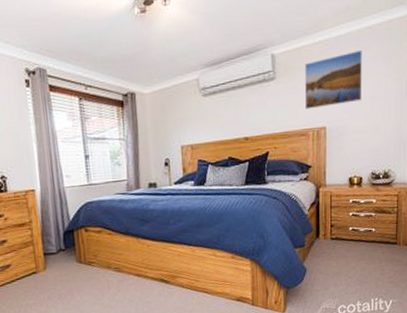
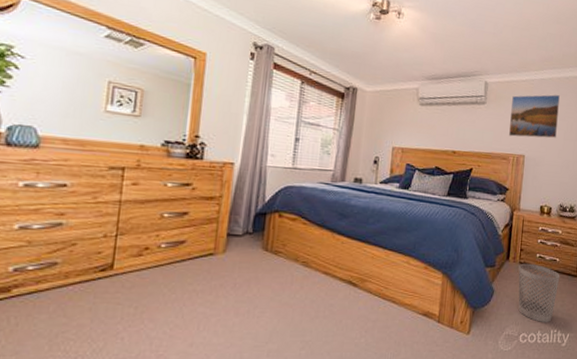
wastebasket: none [330,237,378,293] -> present [518,263,560,322]

